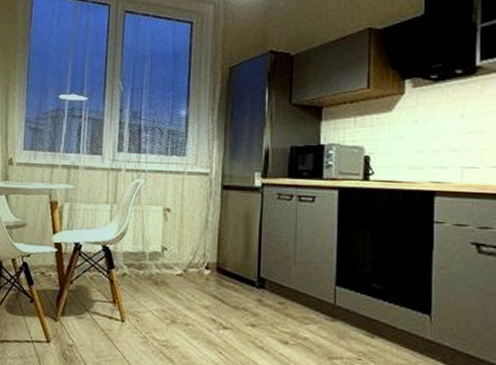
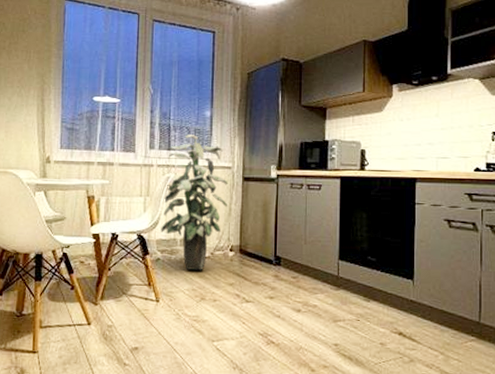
indoor plant: none [128,136,205,289] -> present [161,134,228,270]

